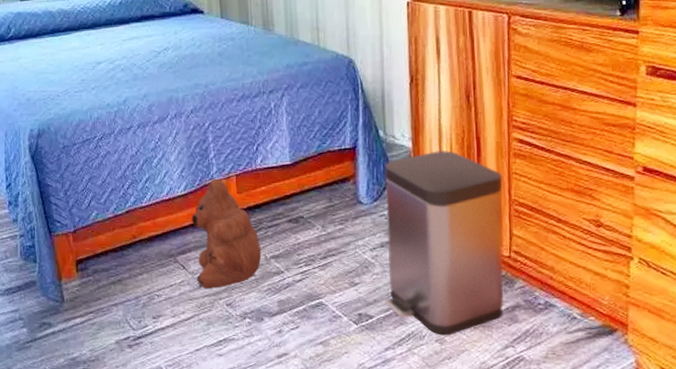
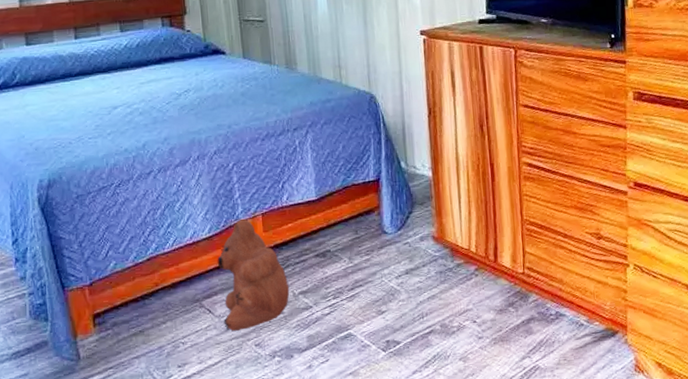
pedal bin: present [385,149,504,336] -> none [407,177,520,354]

